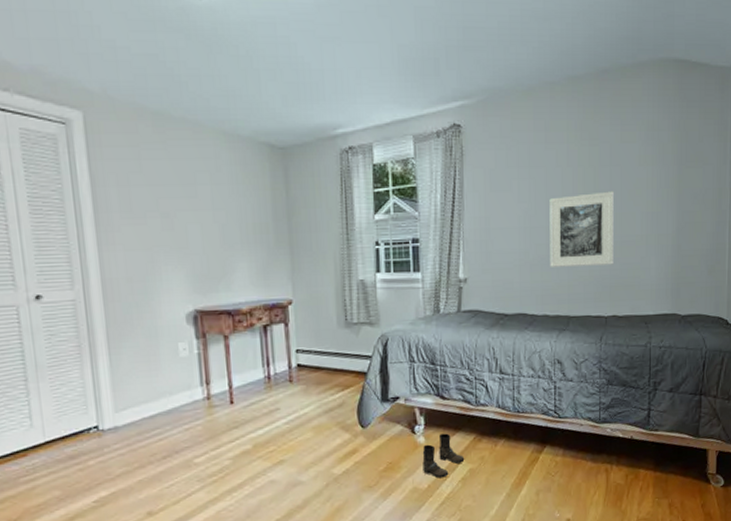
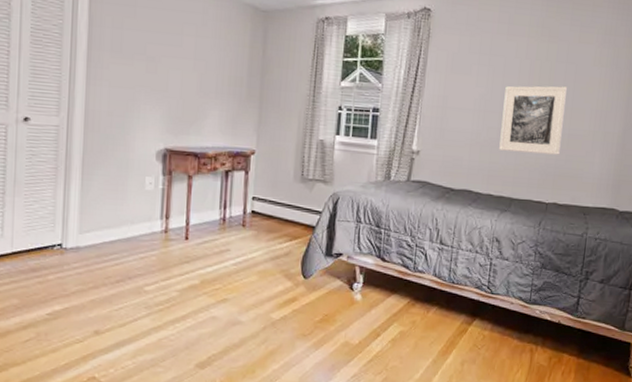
boots: present [422,433,465,478] -> none [356,294,397,336]

